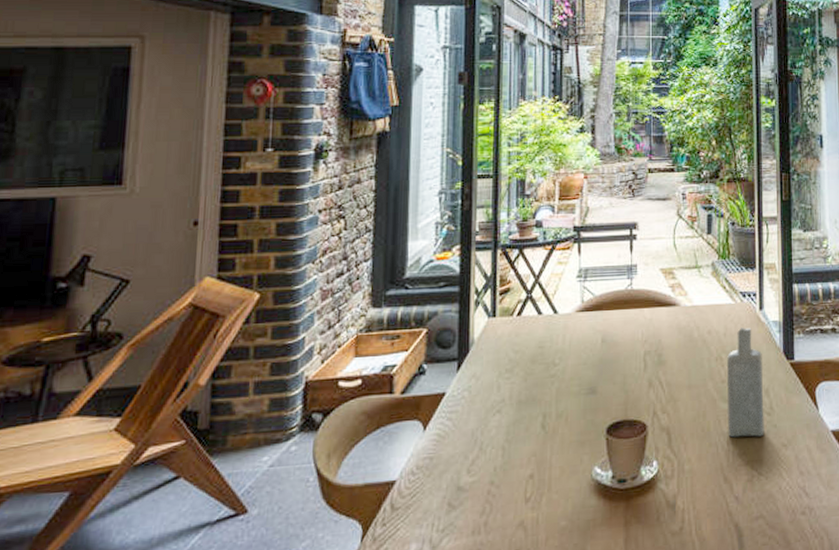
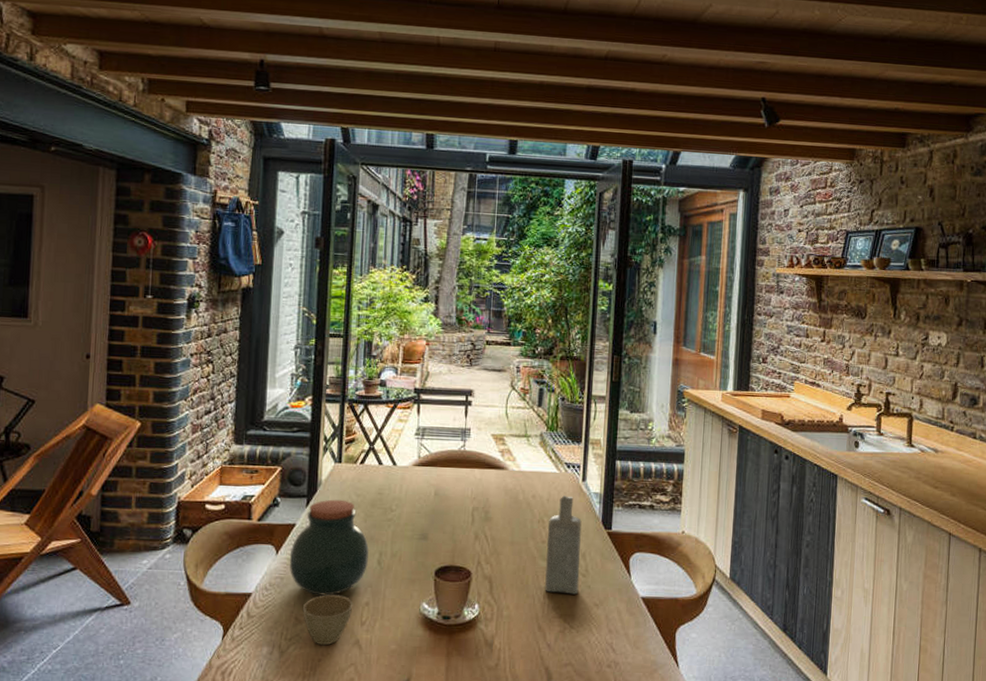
jar: none [439,358,531,474] -> present [289,499,369,596]
cup: none [456,470,515,533] -> present [302,594,353,646]

